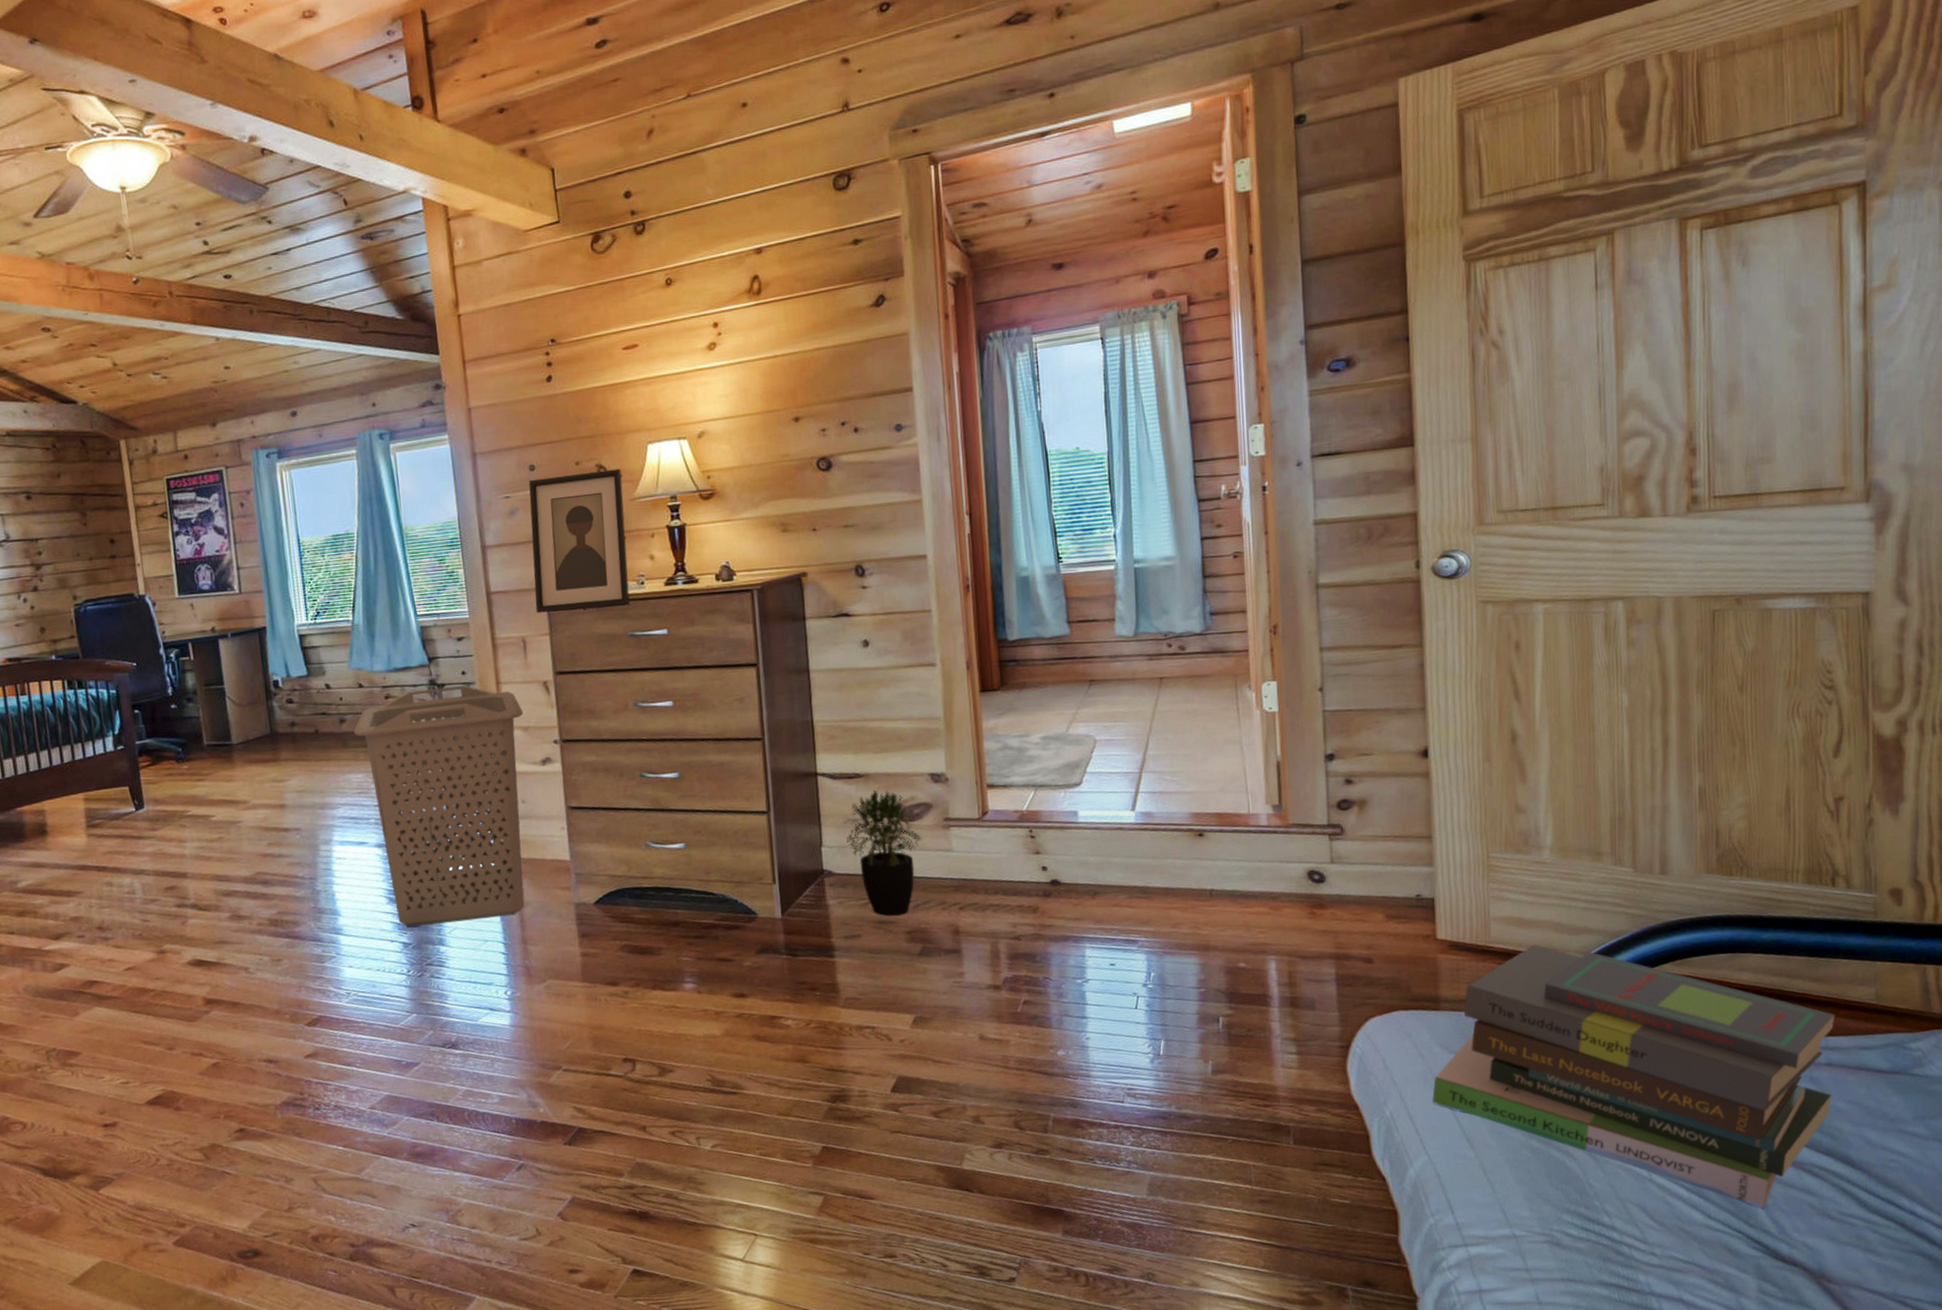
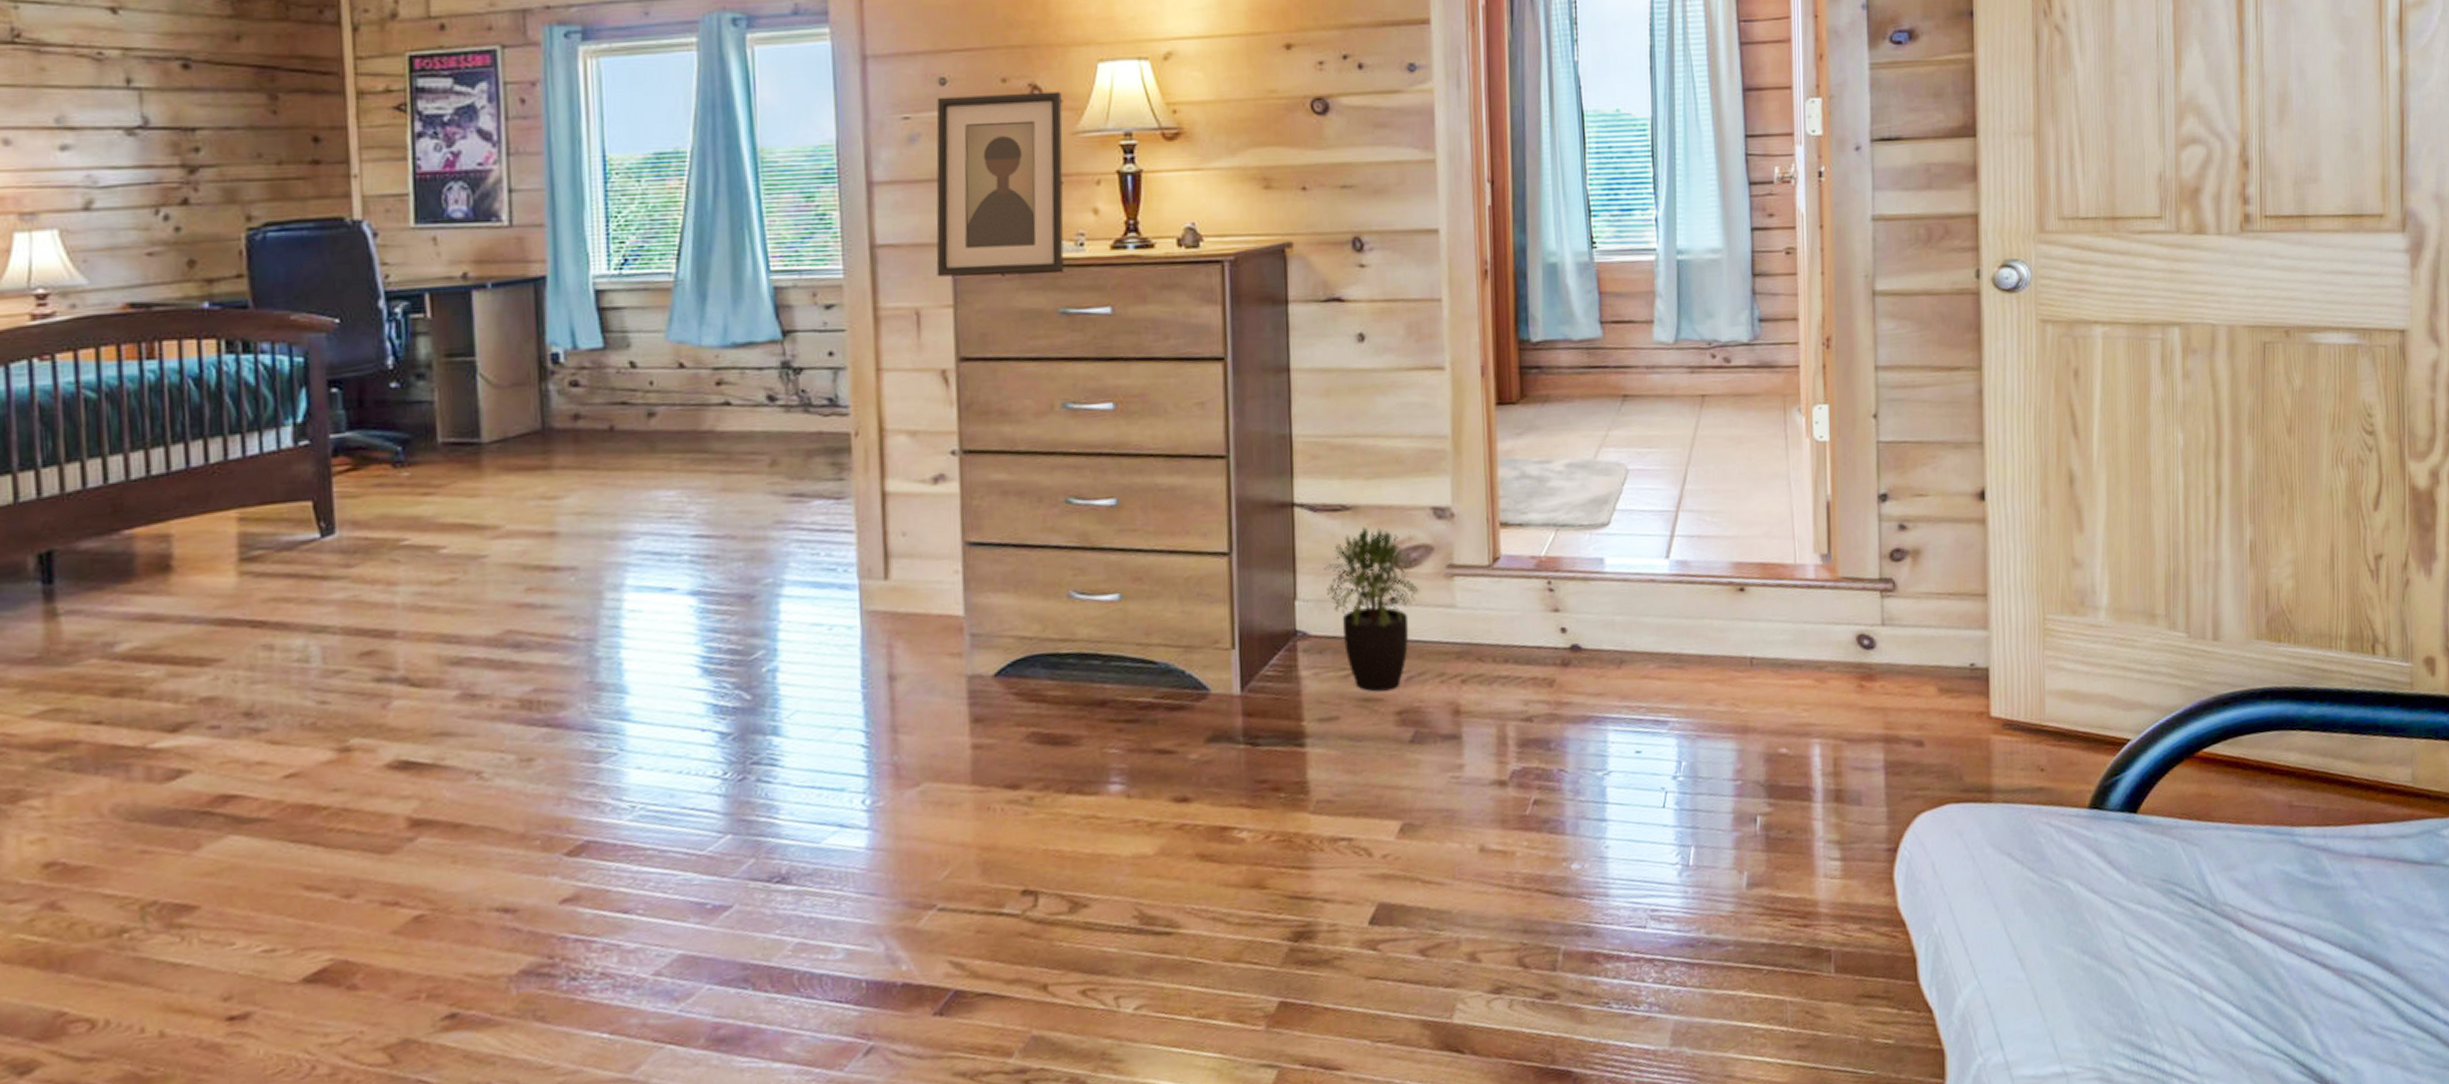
laundry basket: present [353,685,525,927] -> none [667,371,911,710]
books: present [1432,944,1835,1209] -> none [1983,722,2375,1026]

